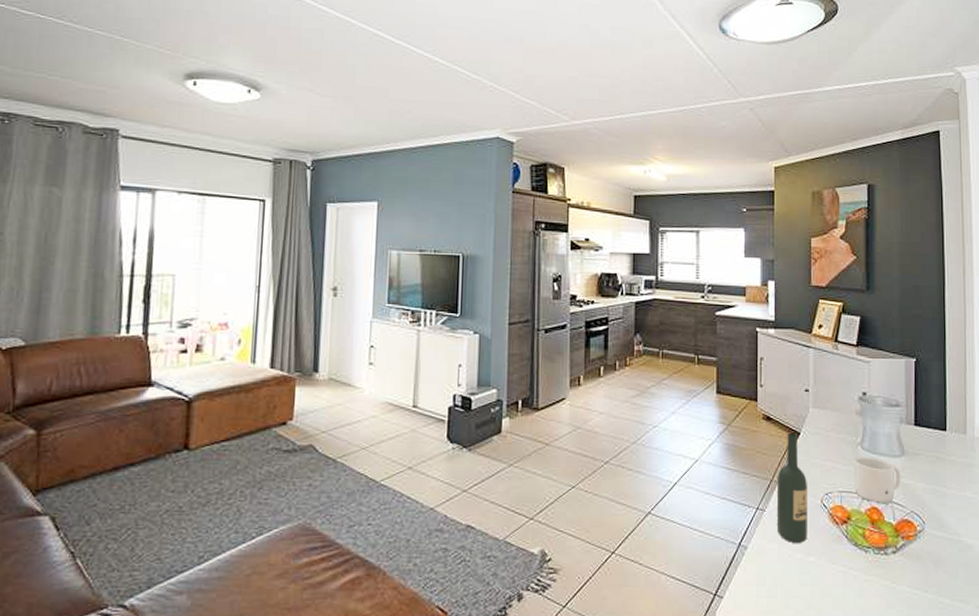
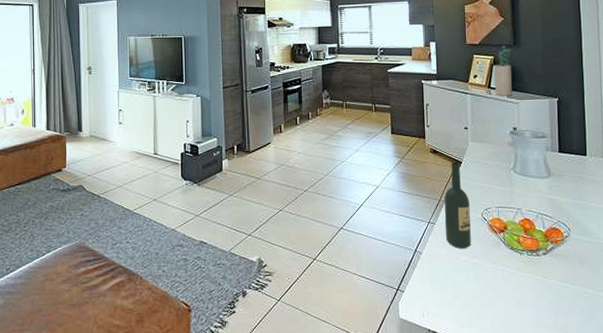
vase: none [843,288,864,353] -> present [494,44,513,96]
mug: present [853,456,902,504] -> none [507,178,550,216]

